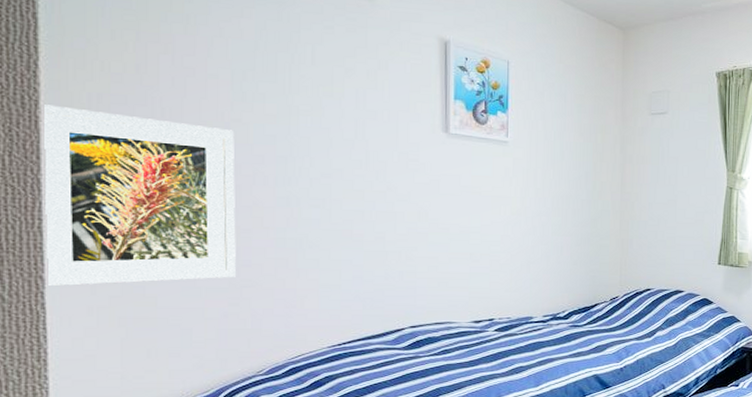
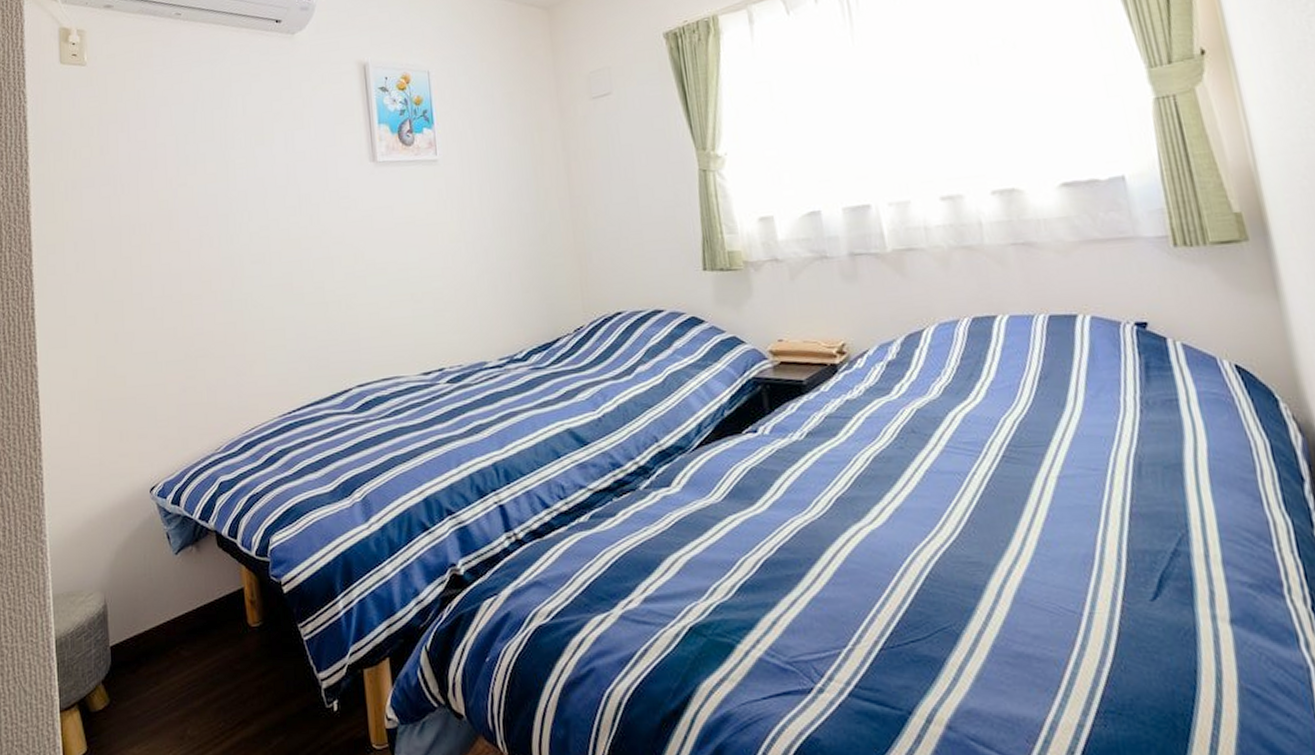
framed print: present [44,104,236,287] -> none [34,195,191,375]

